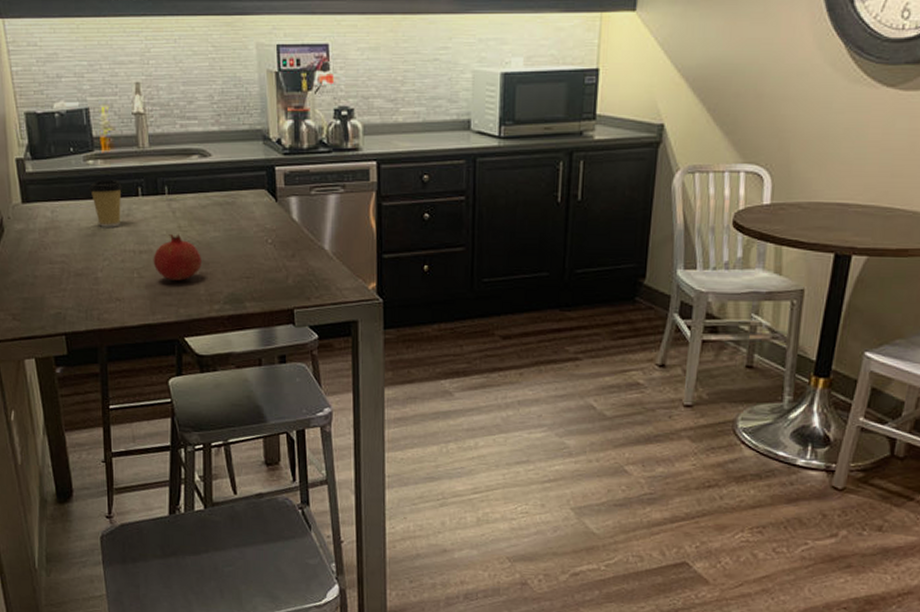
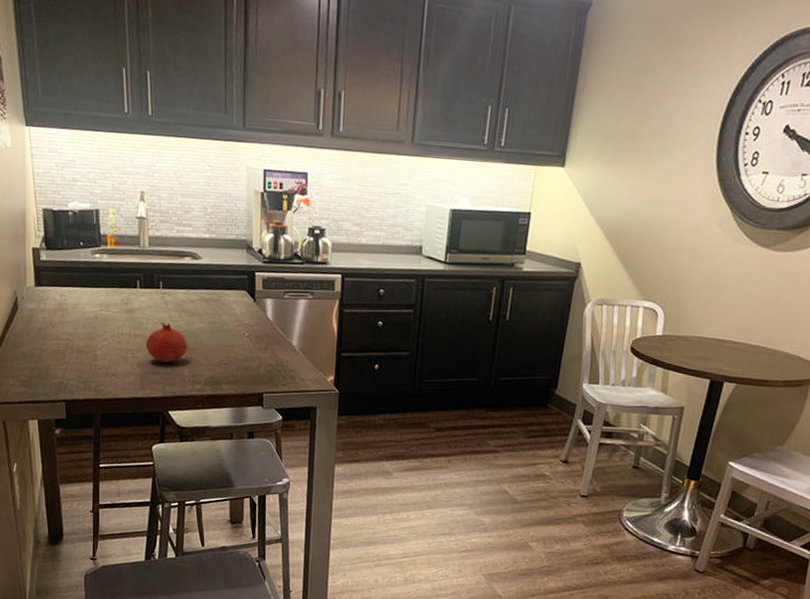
coffee cup: present [88,179,123,227] -> none [94,271,124,313]

